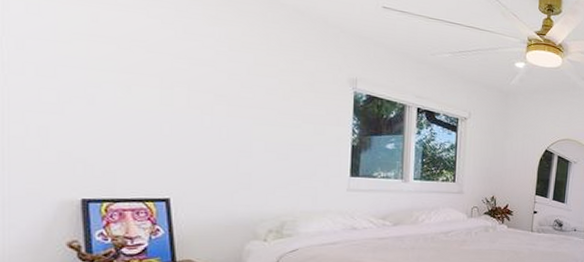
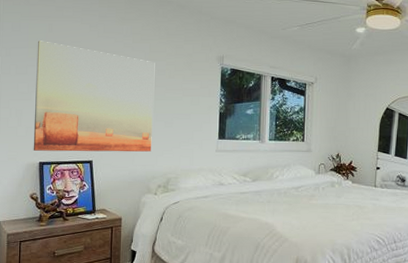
wall art: none [70,33,263,189] -> present [33,40,155,152]

